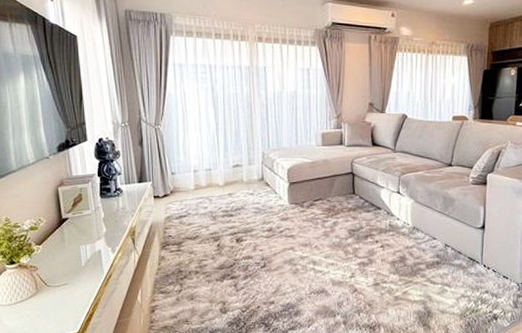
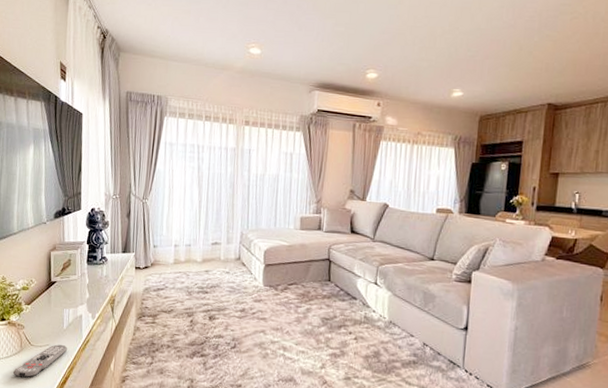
remote control: none [30,282,89,320] -> present [13,344,68,378]

